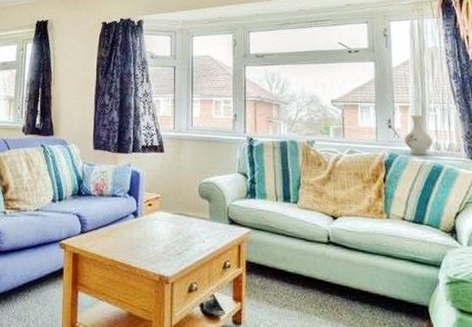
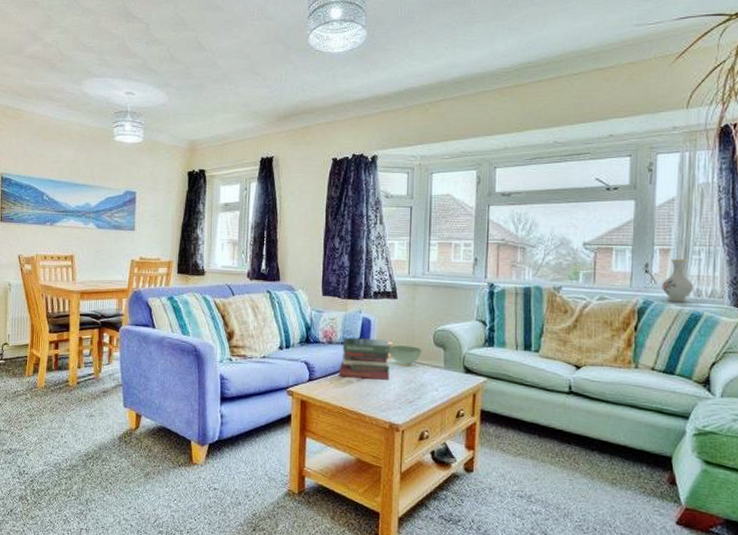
books: none [109,190,158,232] -> present [339,338,390,380]
bowl: none [157,197,188,219] -> present [388,345,422,367]

